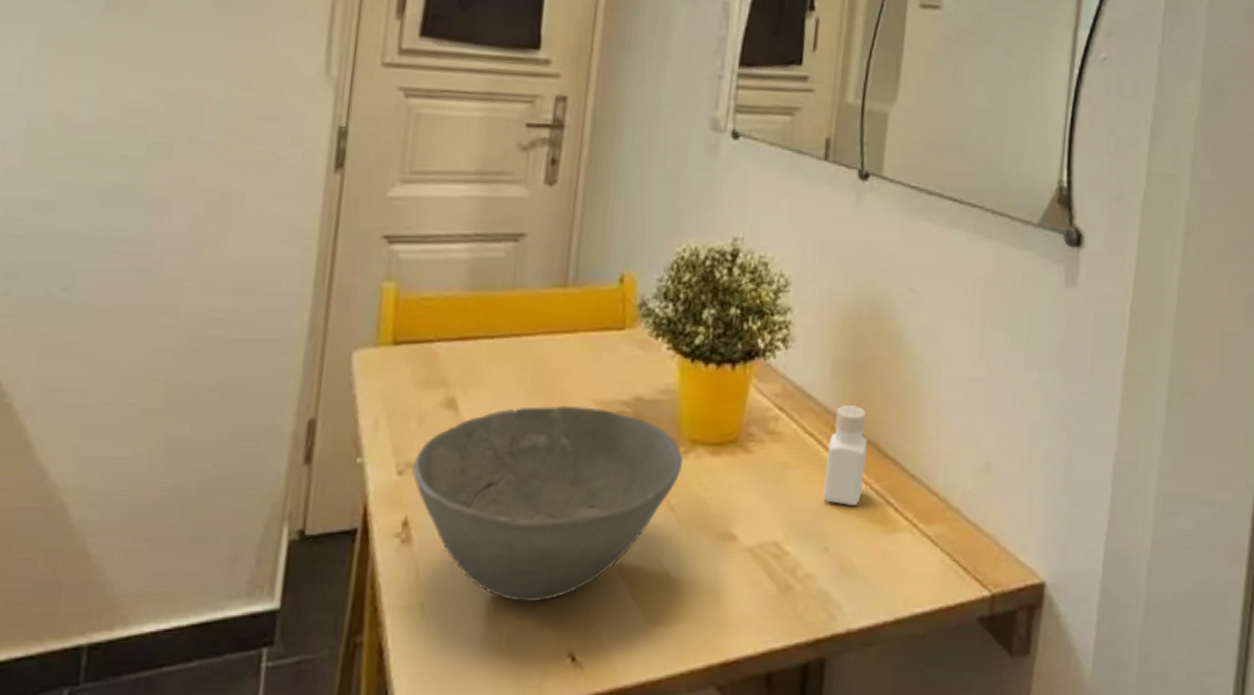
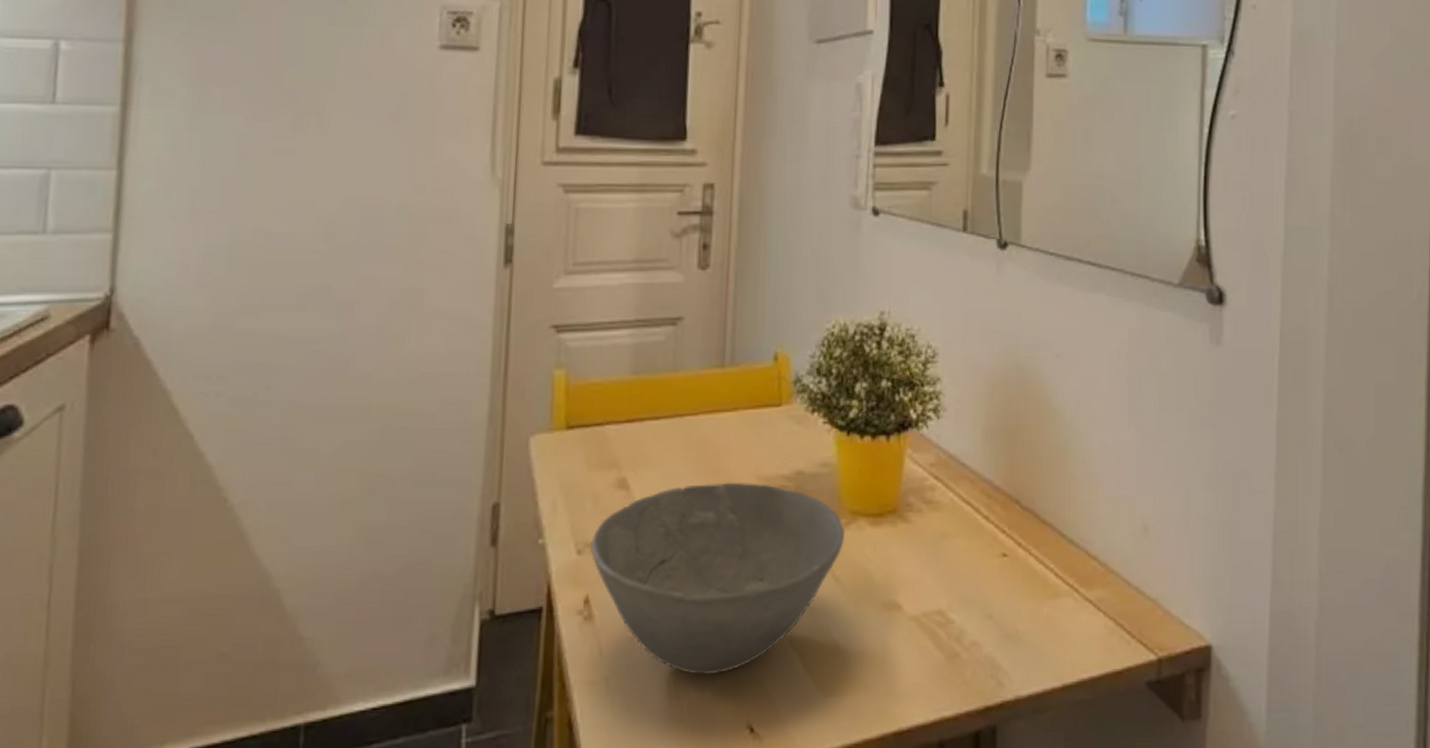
pepper shaker: present [823,404,867,505] -> none [983,471,1024,572]

